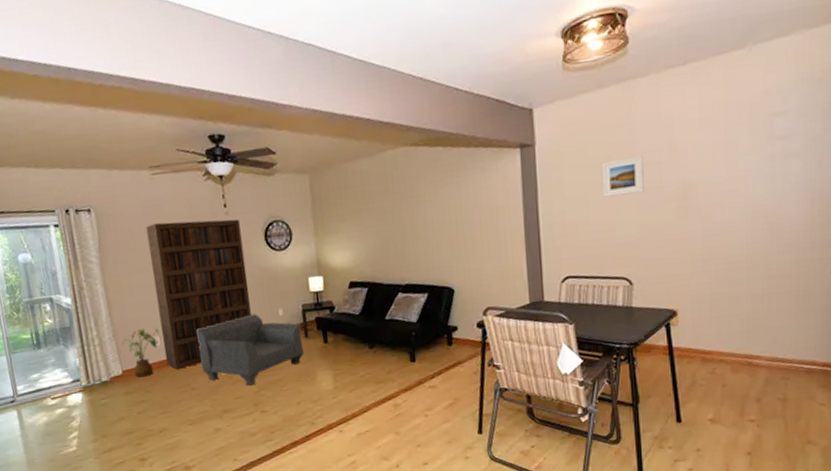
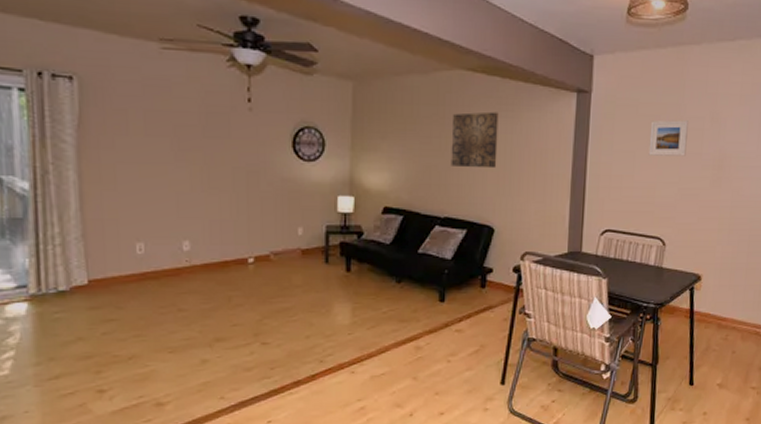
house plant: present [121,328,161,378] -> none [91,230,146,290]
bookcase: present [146,219,251,369] -> none [145,107,266,285]
armchair: present [196,314,304,386] -> none [193,229,322,312]
wall art: none [401,179,449,237] -> present [451,111,499,169]

